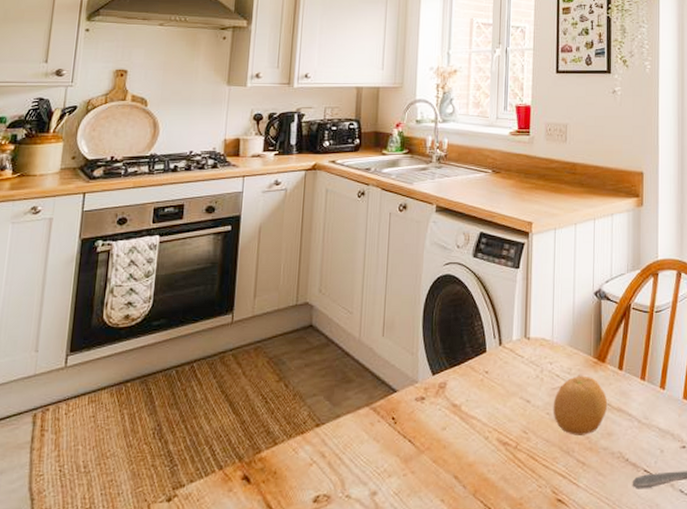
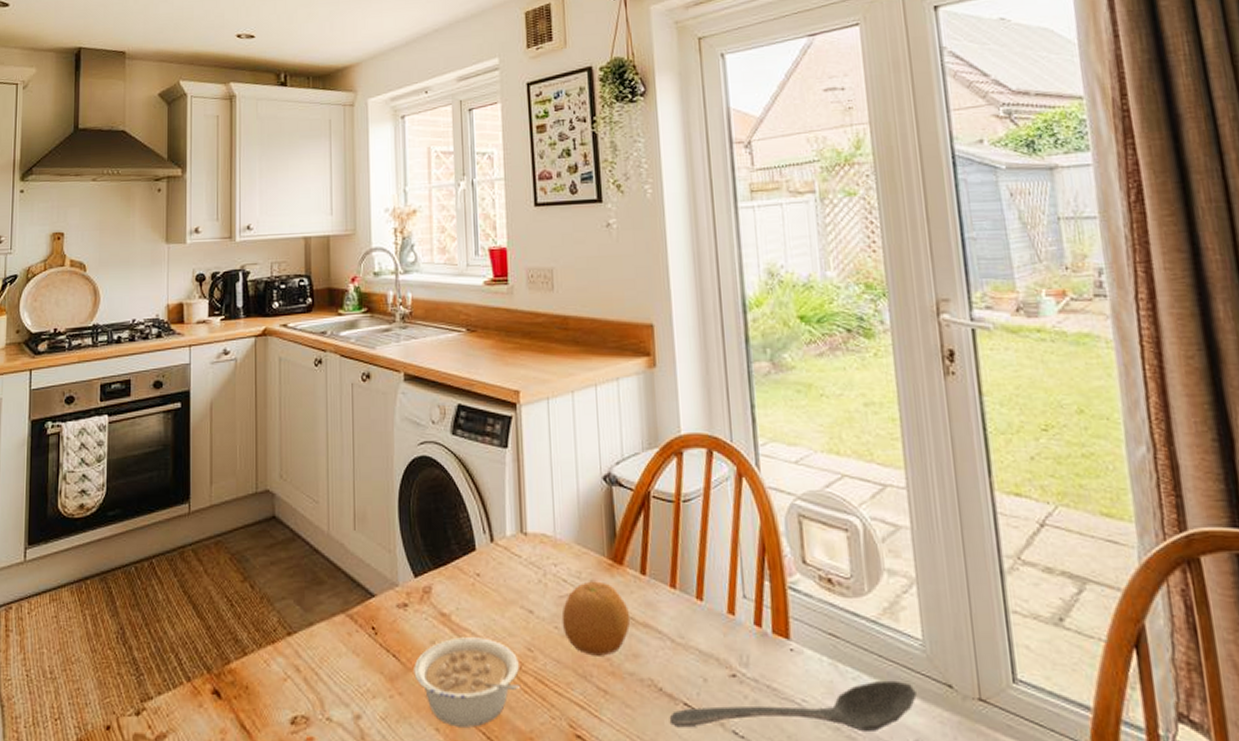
legume: none [426,423,516,498] -> present [414,637,521,727]

